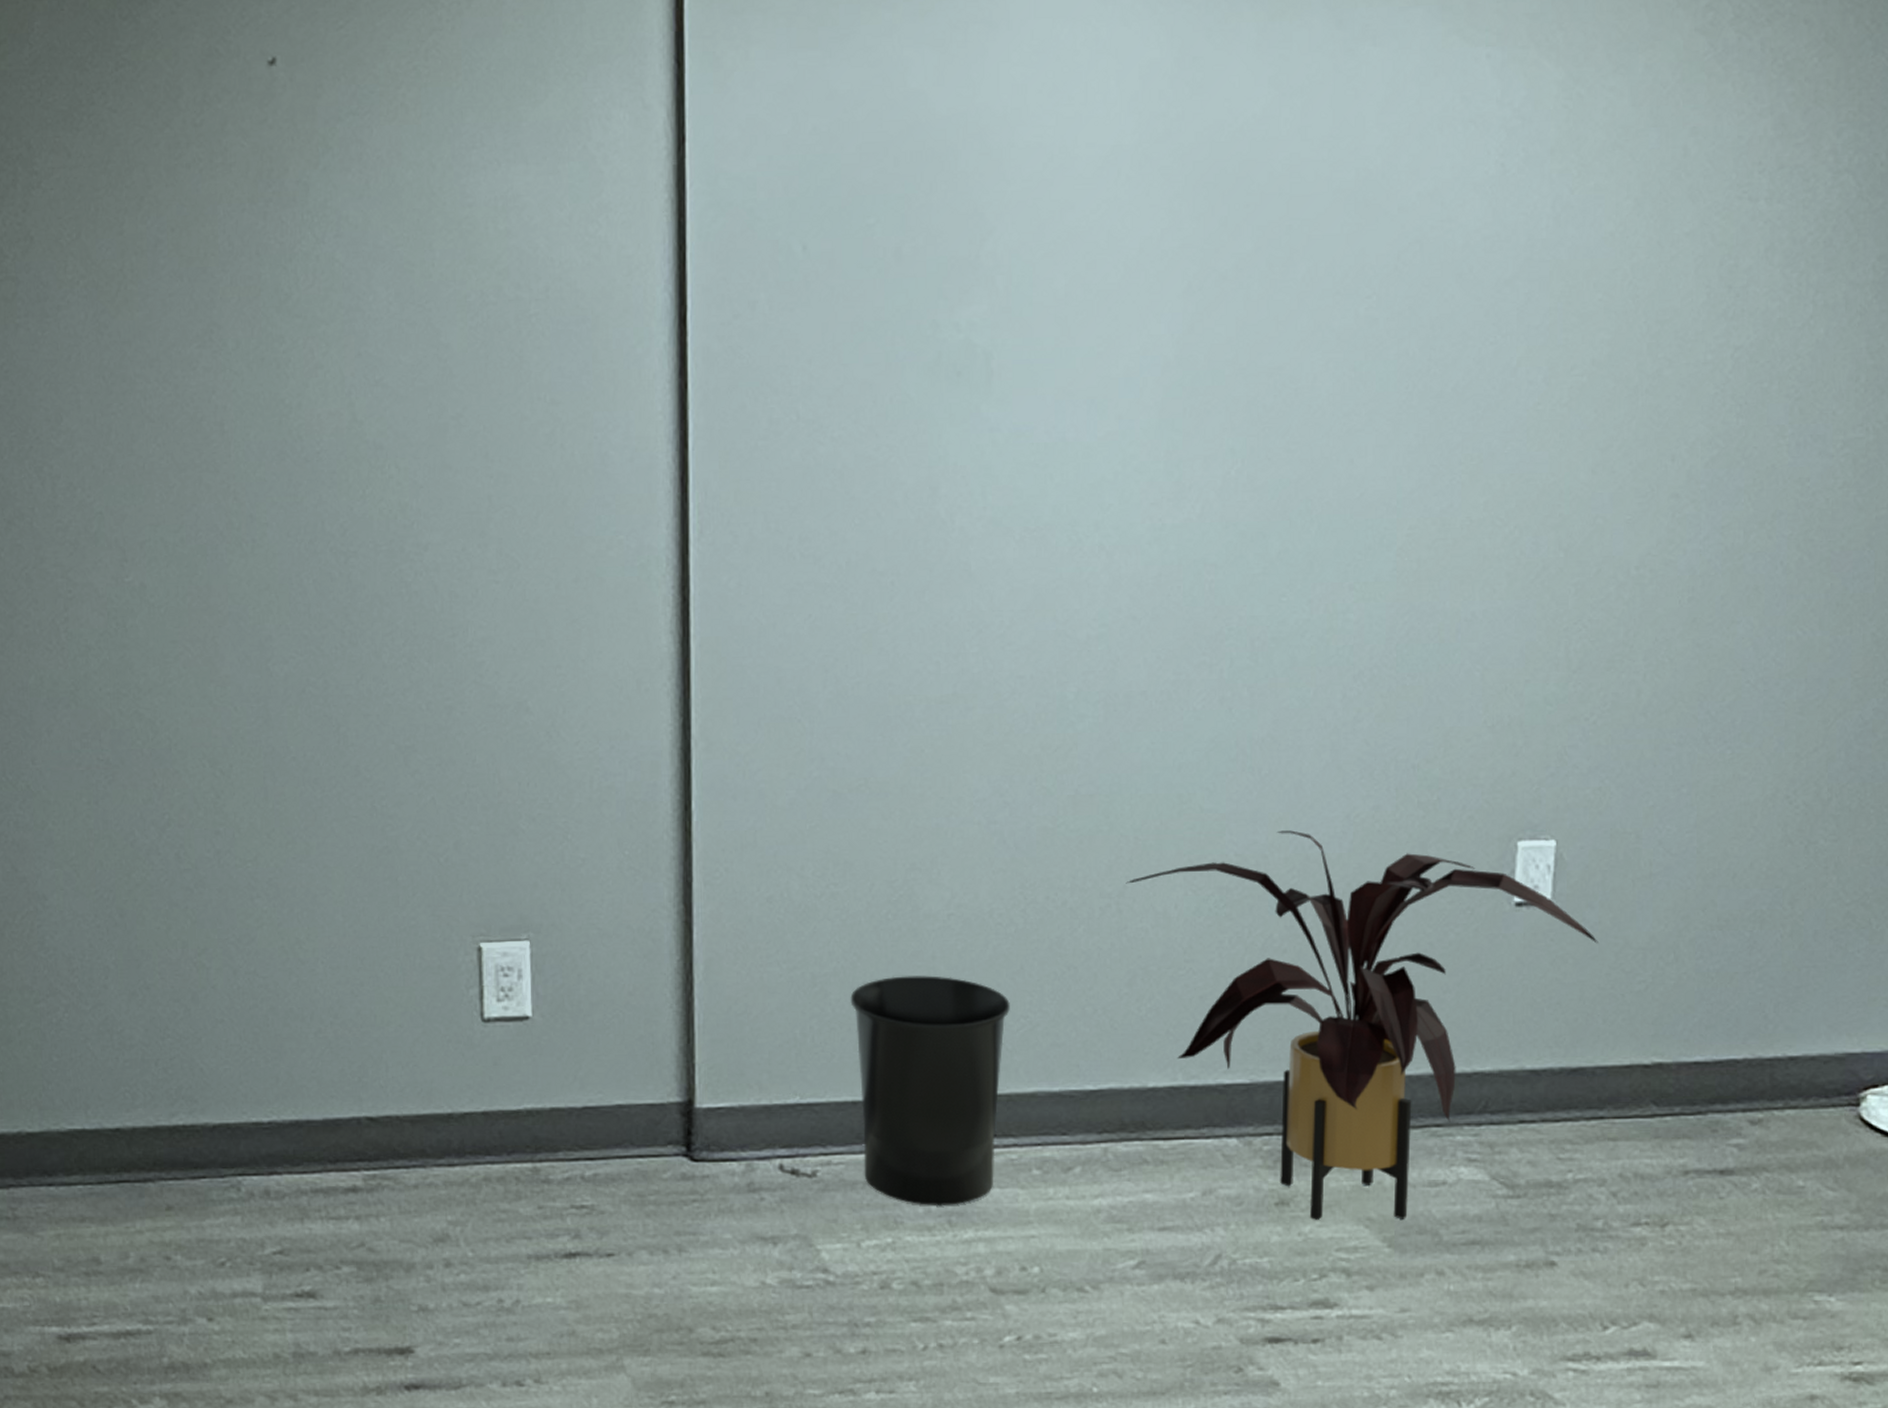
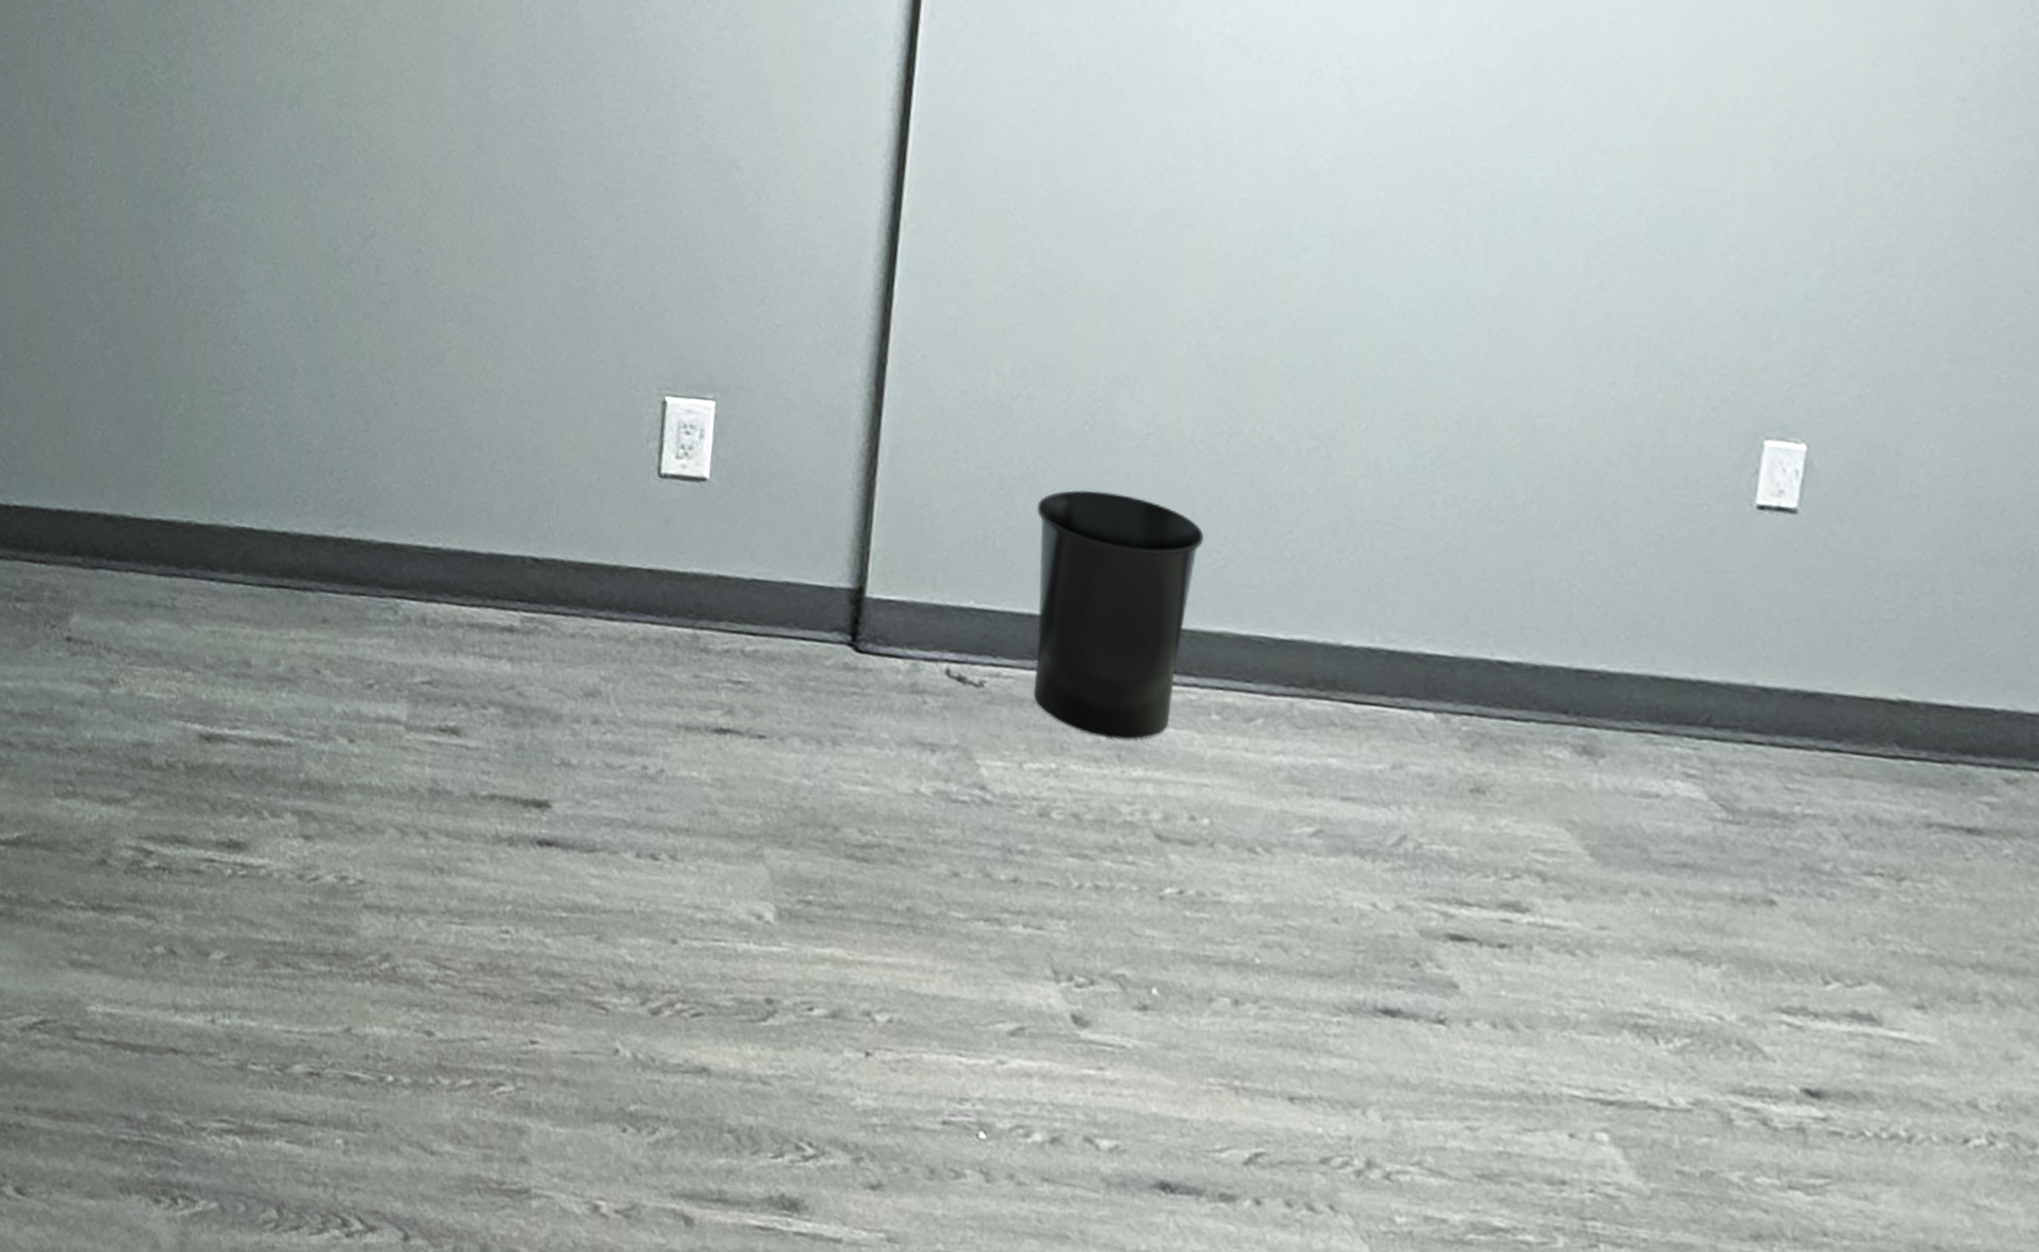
house plant: present [1127,830,1598,1220] -> none [1339,394,1847,829]

